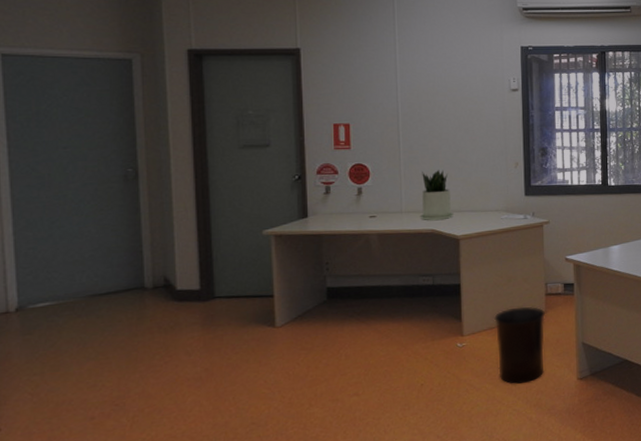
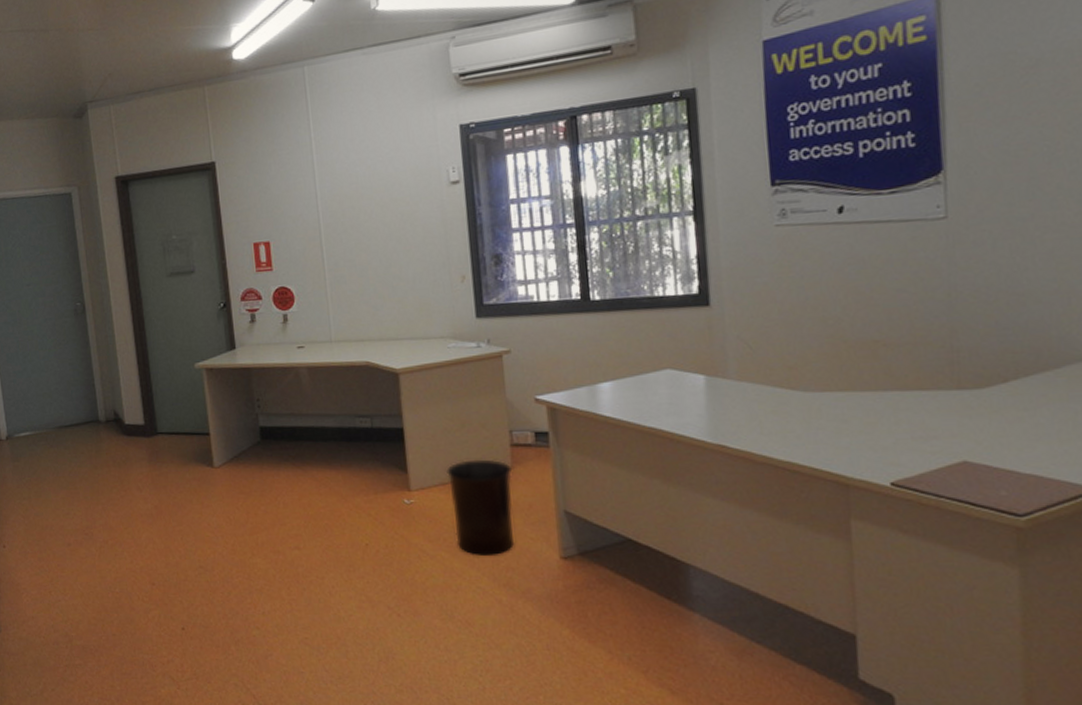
planter: present [419,170,455,221] -> none [350,289,391,352]

